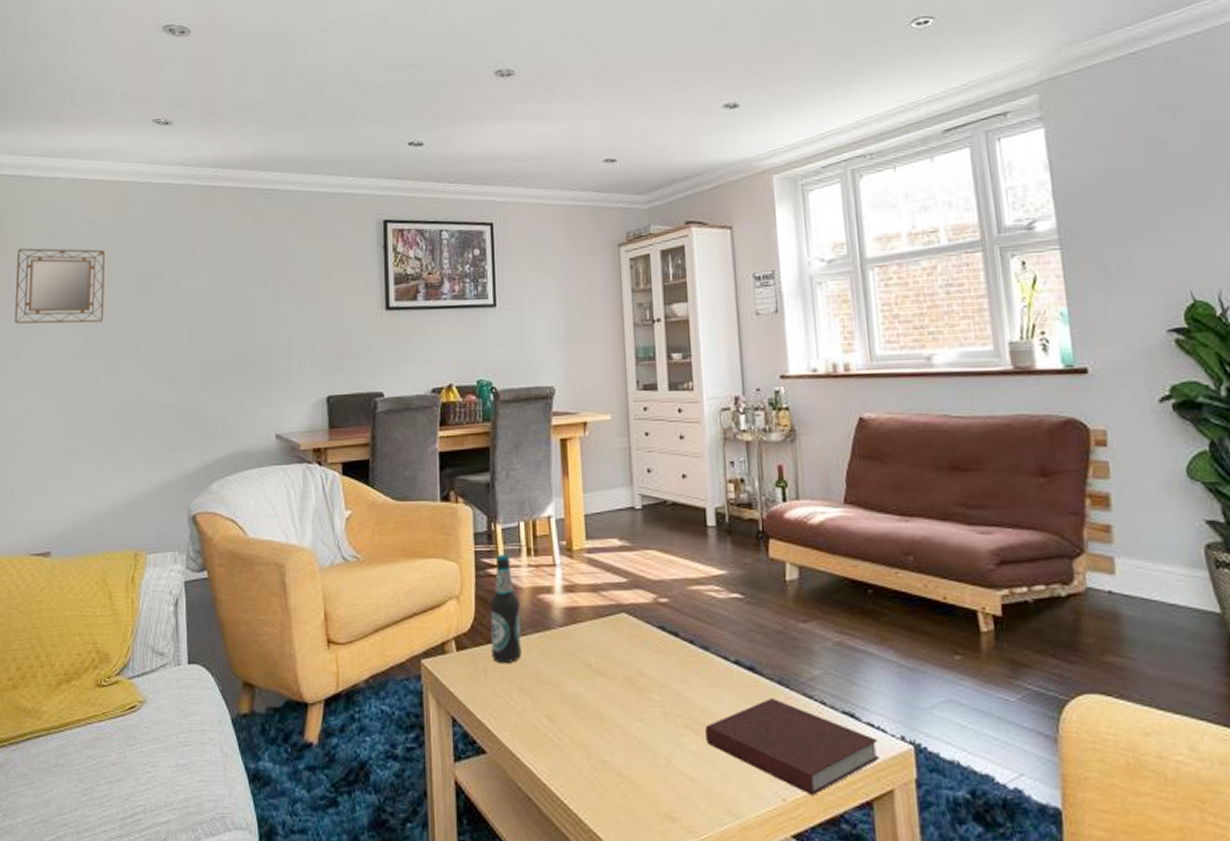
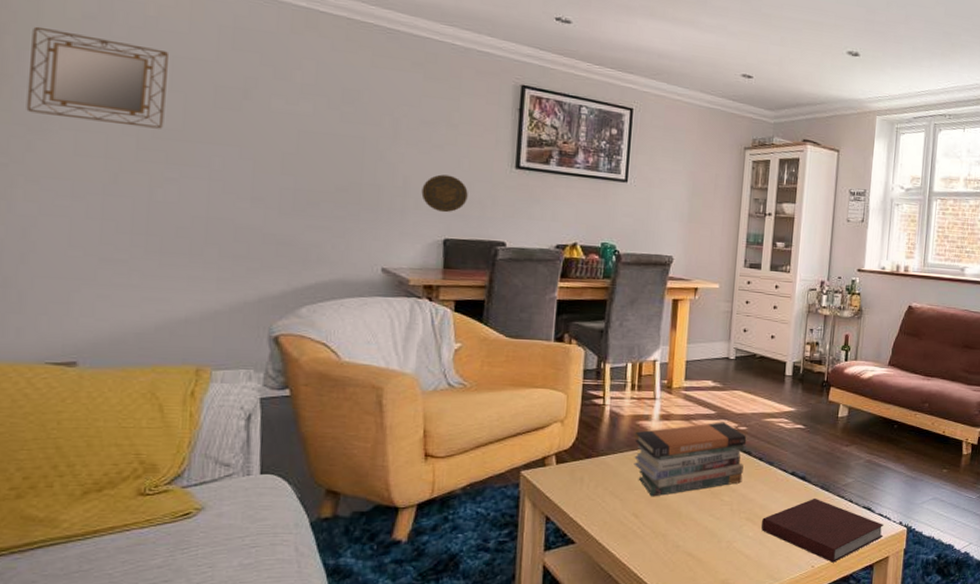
decorative plate: none [304,327,345,368] -> present [421,174,468,213]
bottle: present [490,555,522,664] -> none [589,388,620,475]
book stack: none [537,592,672,694] -> present [633,422,746,497]

